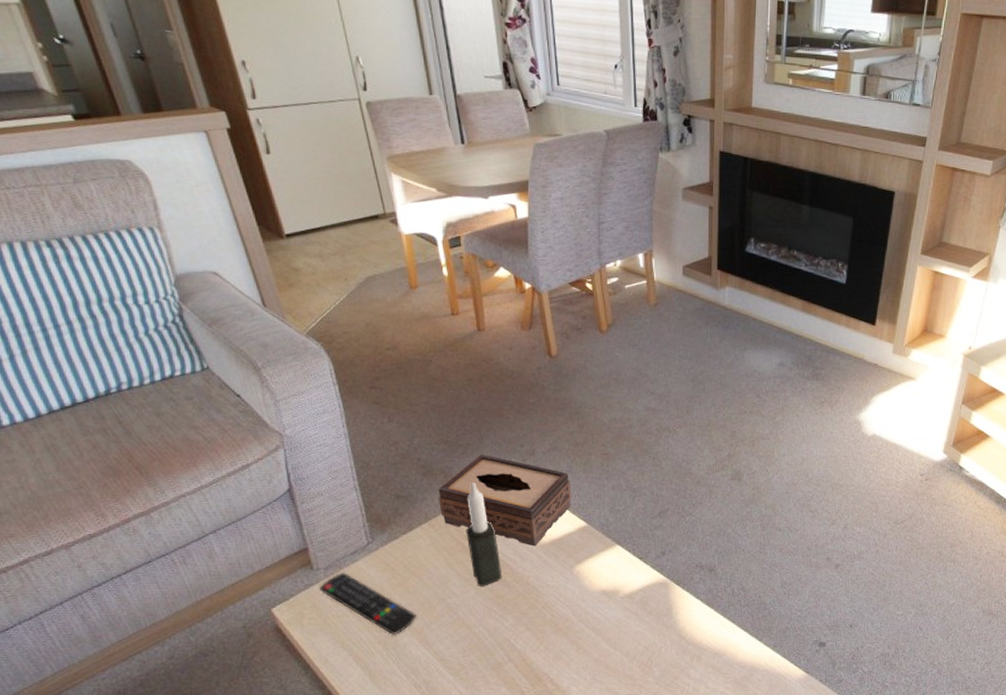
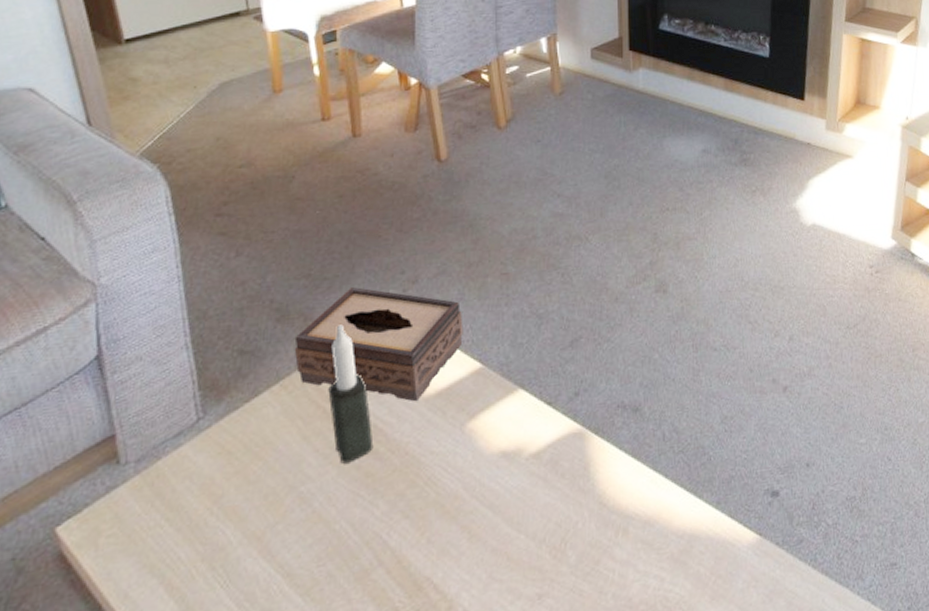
remote control: present [320,572,417,635] -> none [126,463,257,547]

